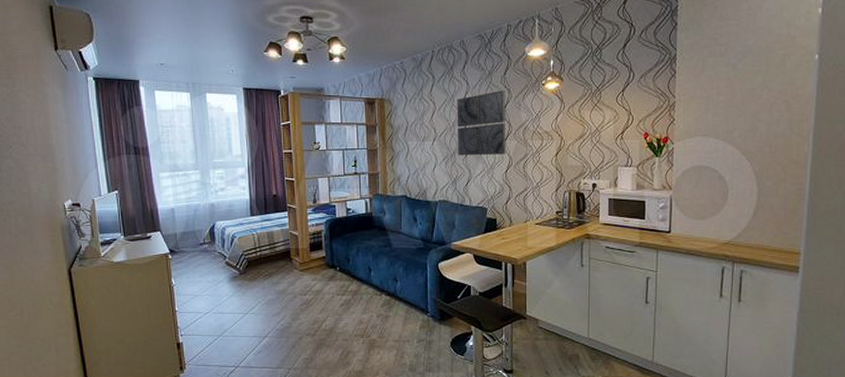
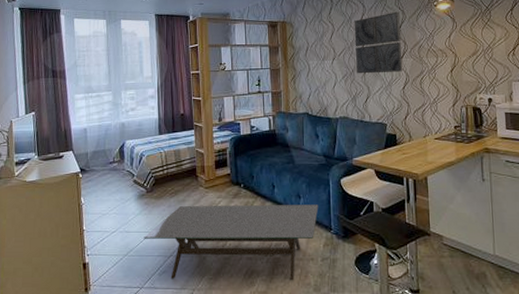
coffee table: none [238,288,416,361] -> present [143,204,319,281]

